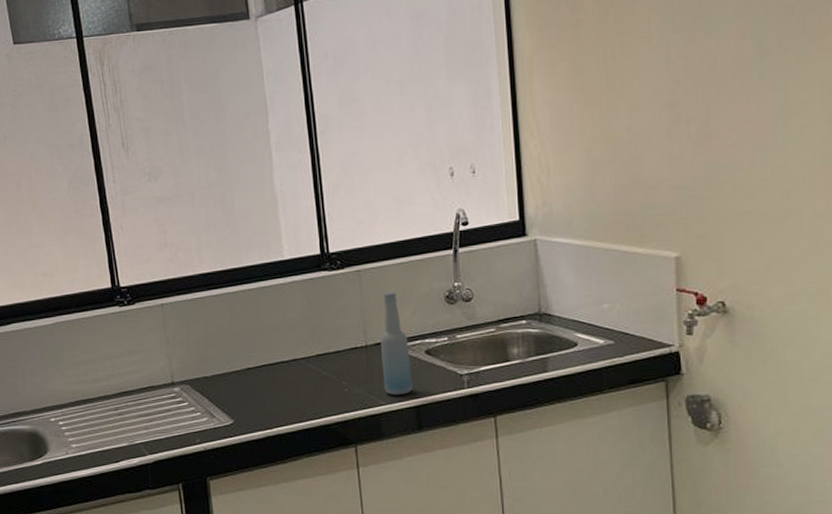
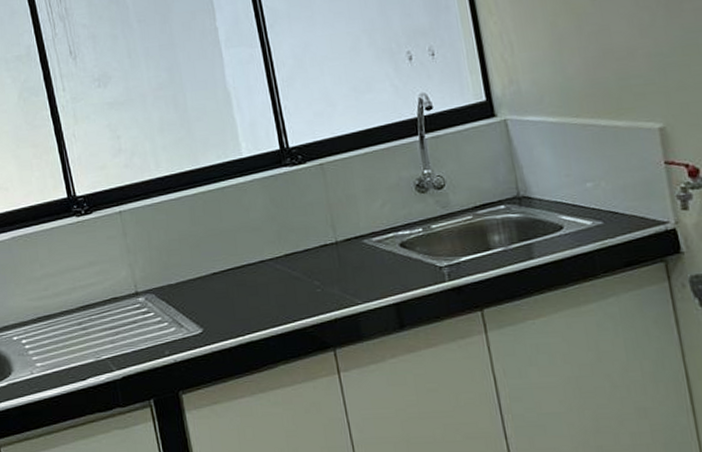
bottle: present [380,291,413,395] -> none [349,183,390,293]

